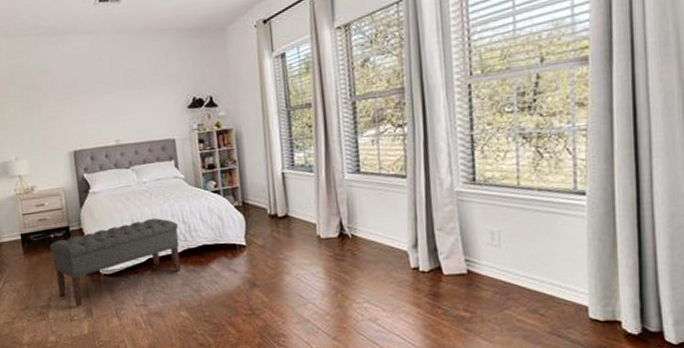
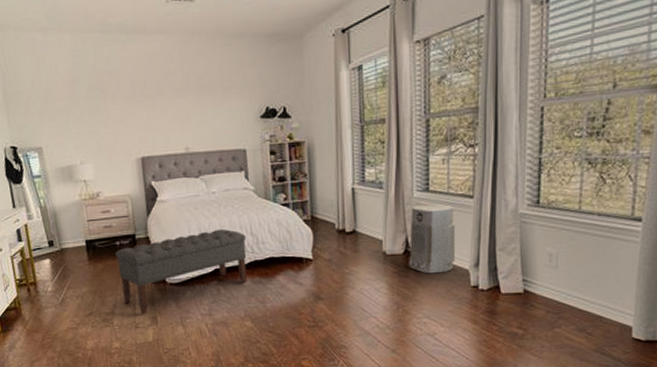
air purifier: none [343,185,392,257] -> present [409,204,455,274]

